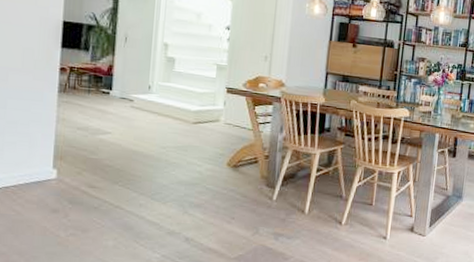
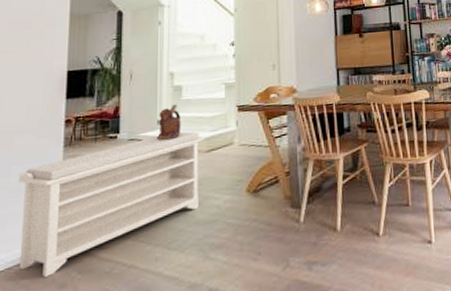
bench: none [14,100,193,201] -> present [18,131,204,277]
ceramic vessel: none [148,74,172,106] -> present [157,104,181,140]

